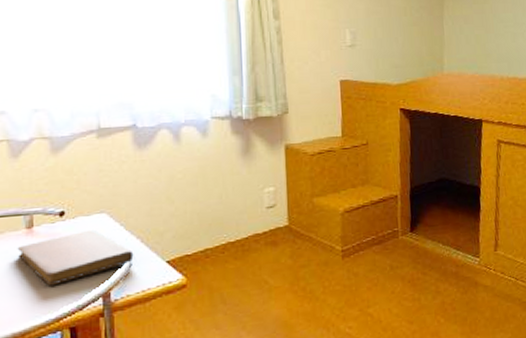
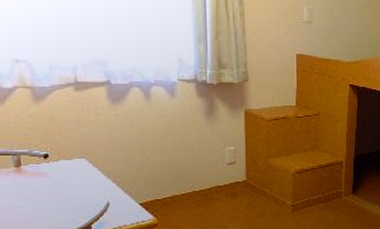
notebook: present [17,229,134,286] -> none [8,172,111,217]

